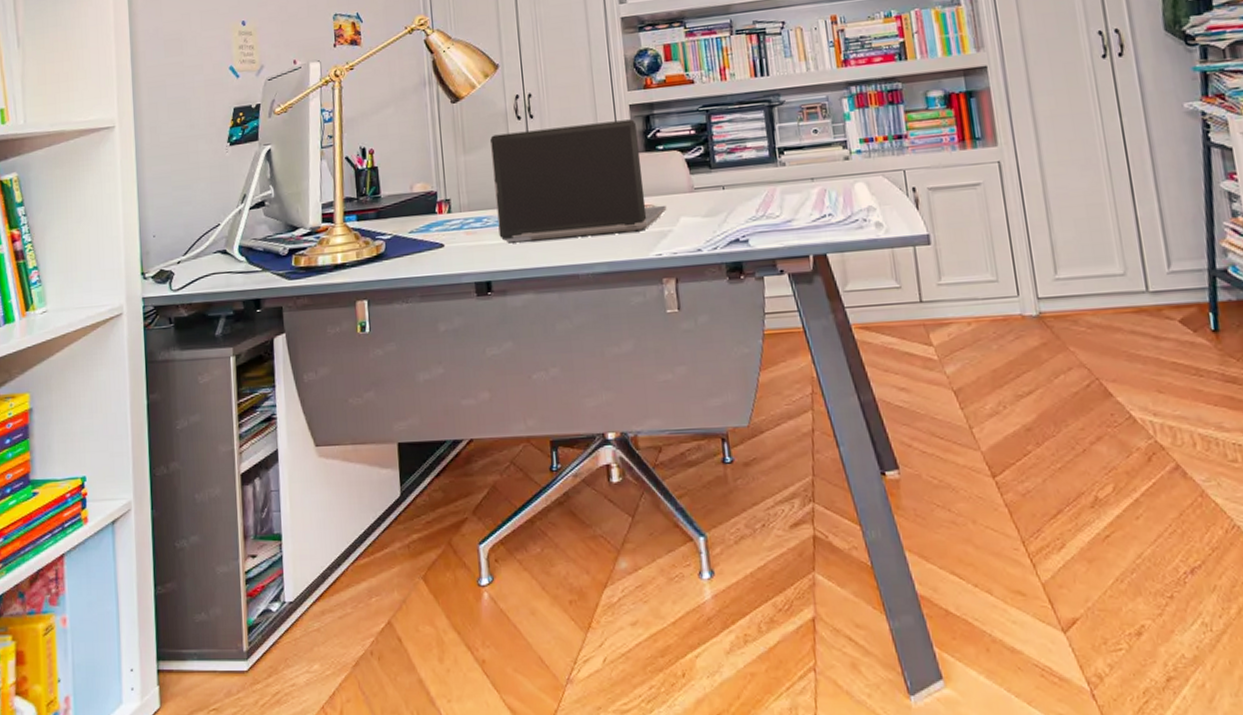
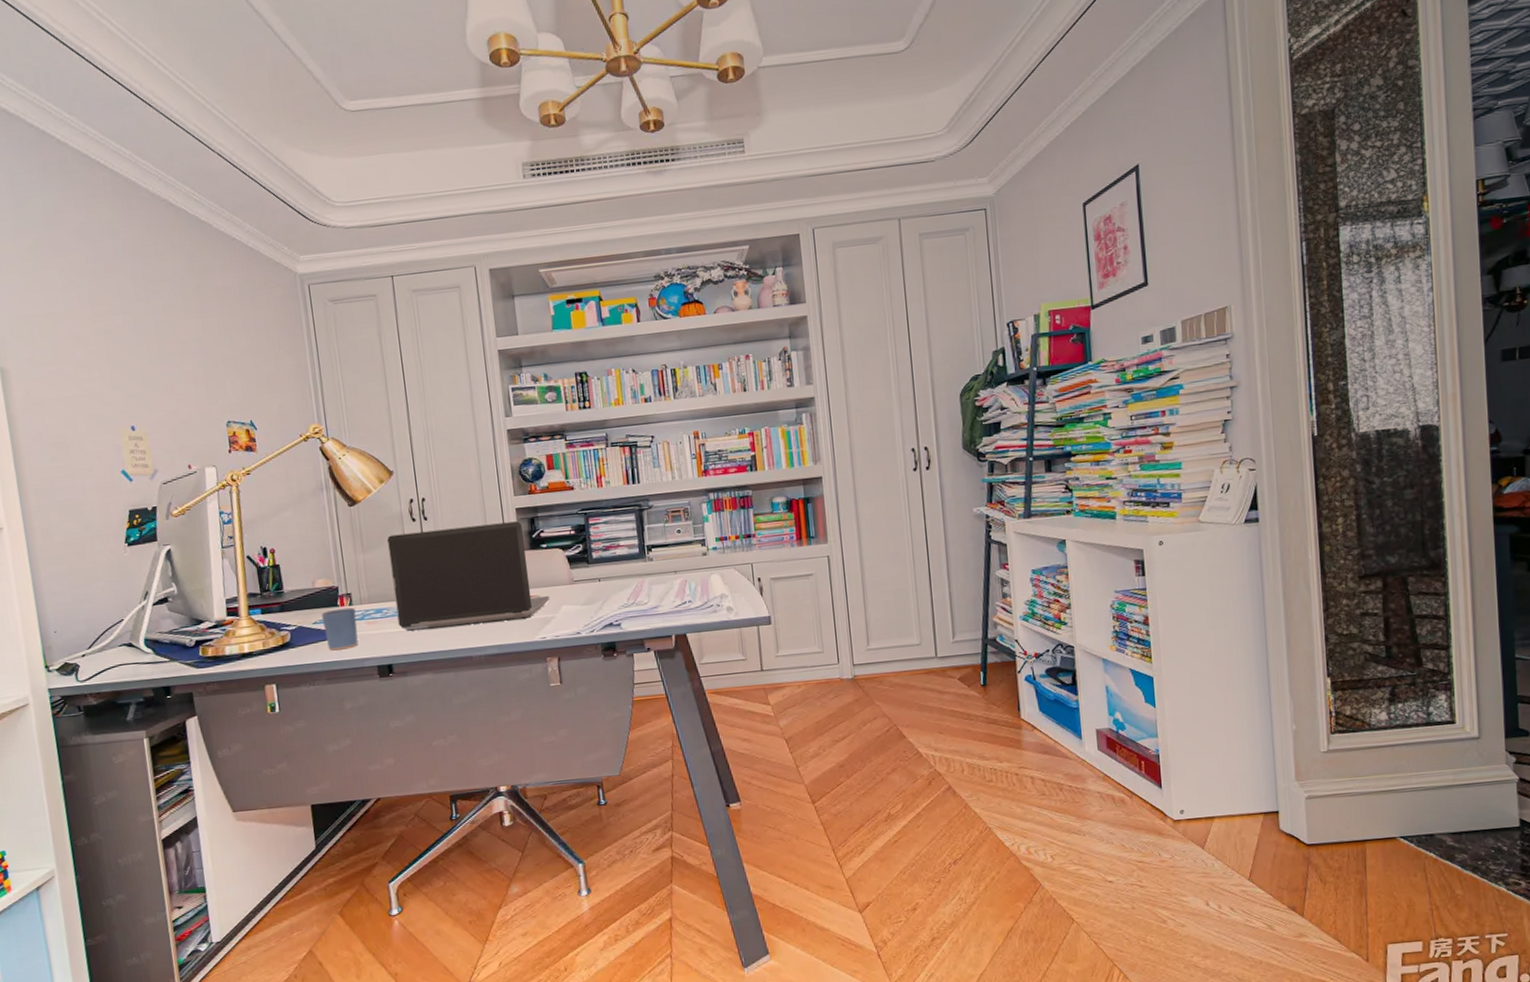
mug: none [418,215,456,264] -> present [321,607,359,651]

